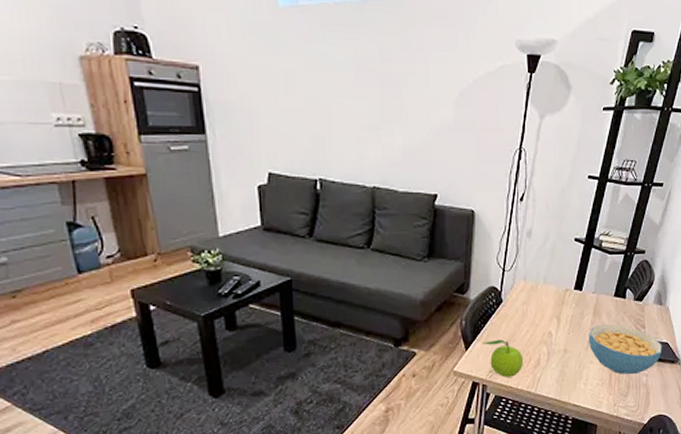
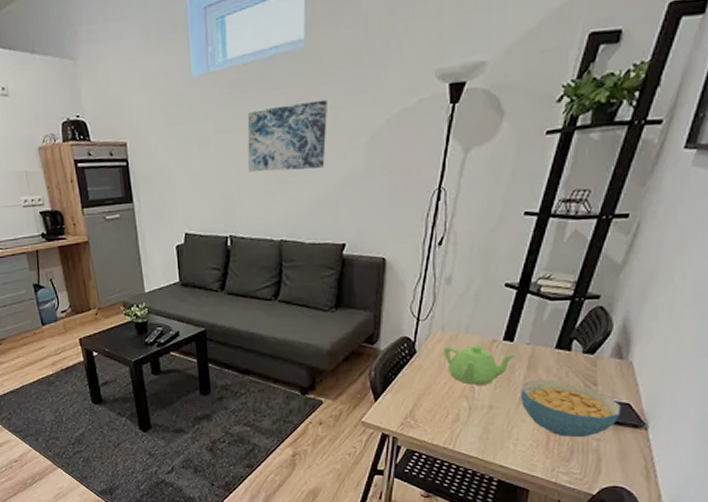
wall art: none [339,51,420,119] -> present [247,99,327,172]
fruit: present [482,339,524,378] -> none [393,391,440,431]
teapot: none [525,292,585,331] -> present [443,343,517,385]

